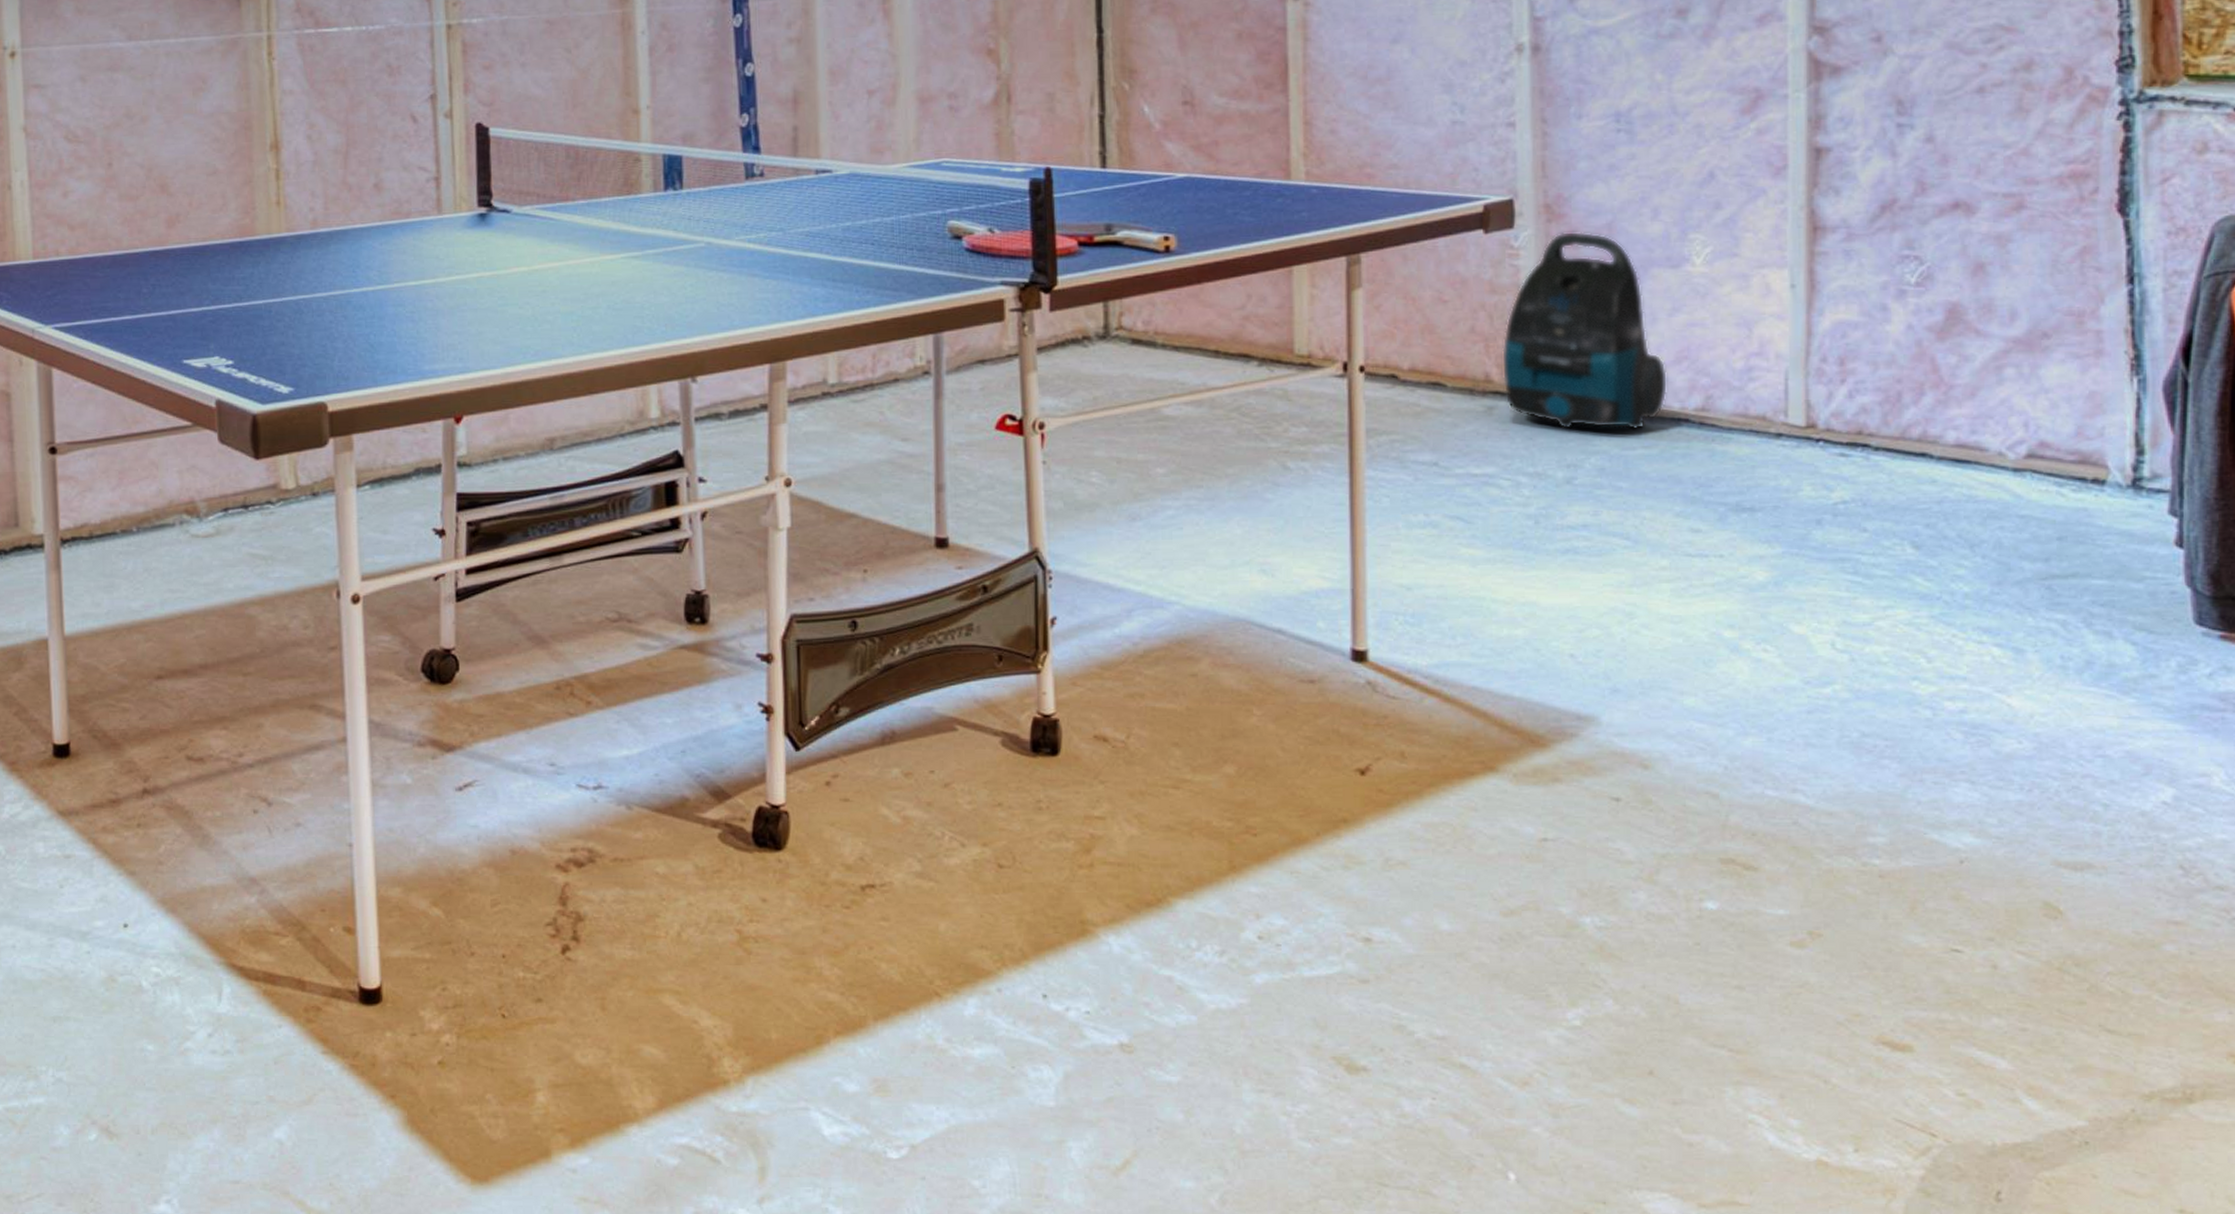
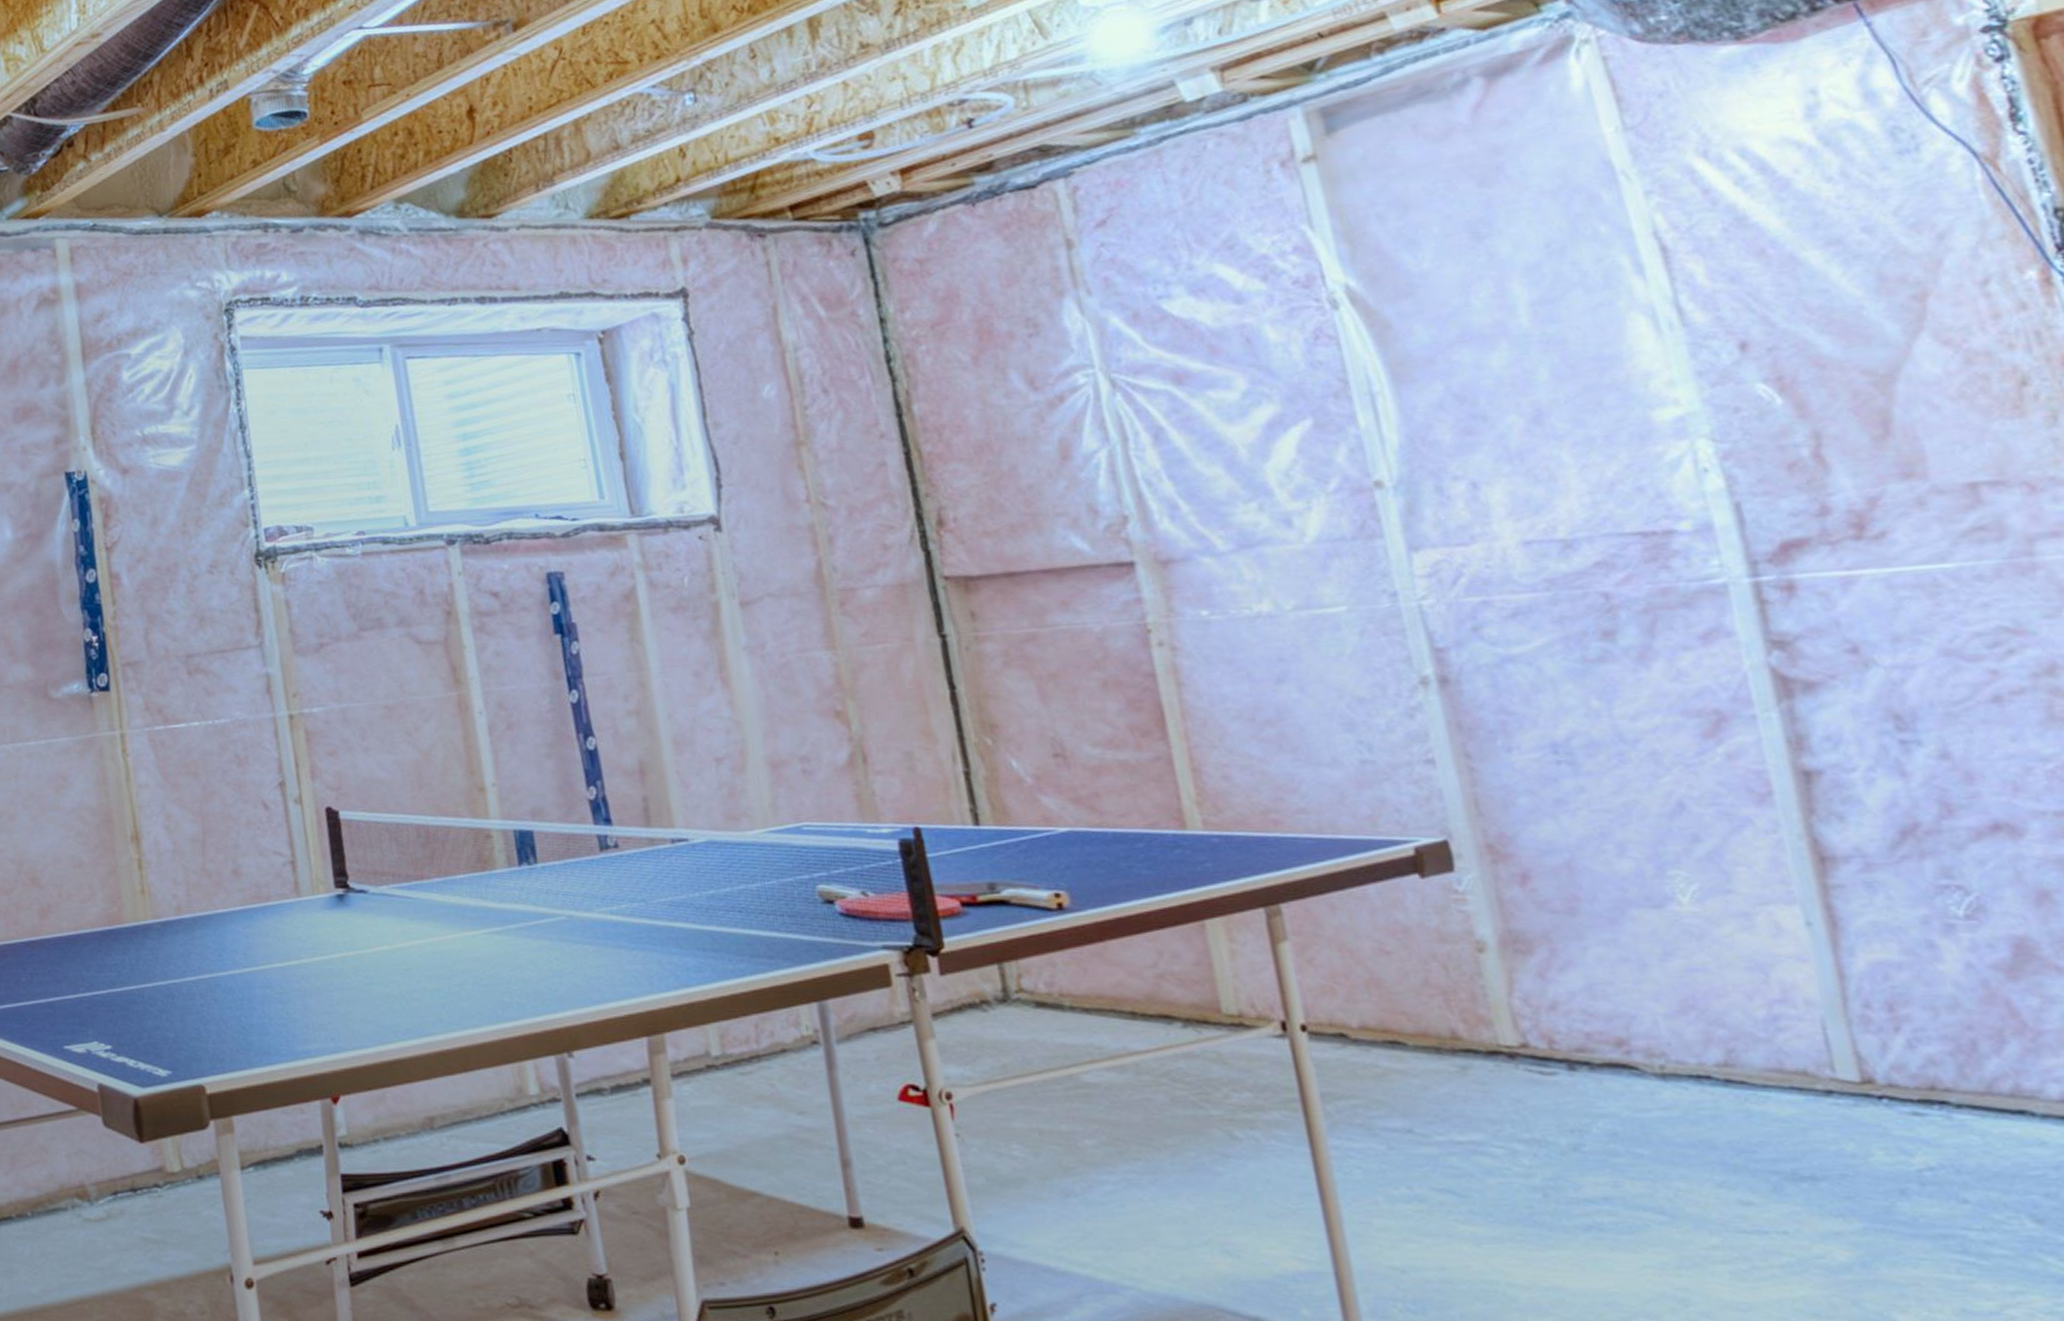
vacuum cleaner: present [1501,231,1668,430] -> none [1464,872,1678,1091]

